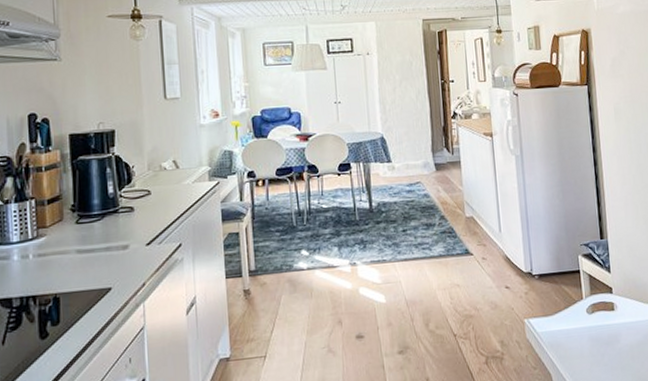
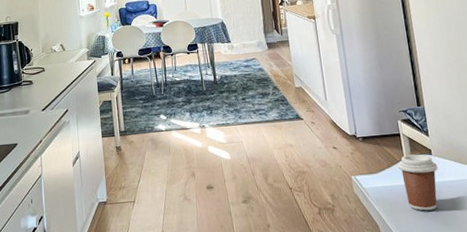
coffee cup: none [576,293,618,356] -> present [398,154,438,211]

